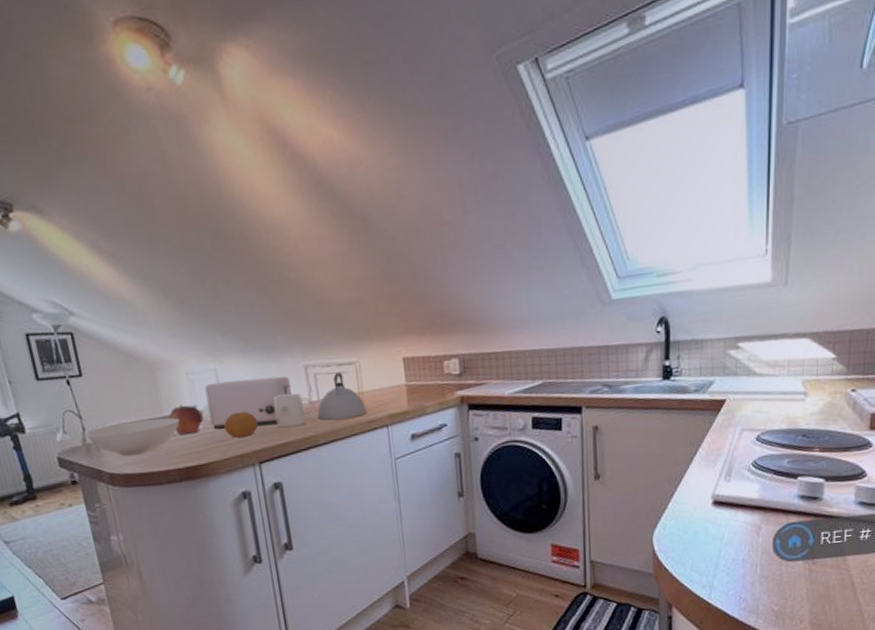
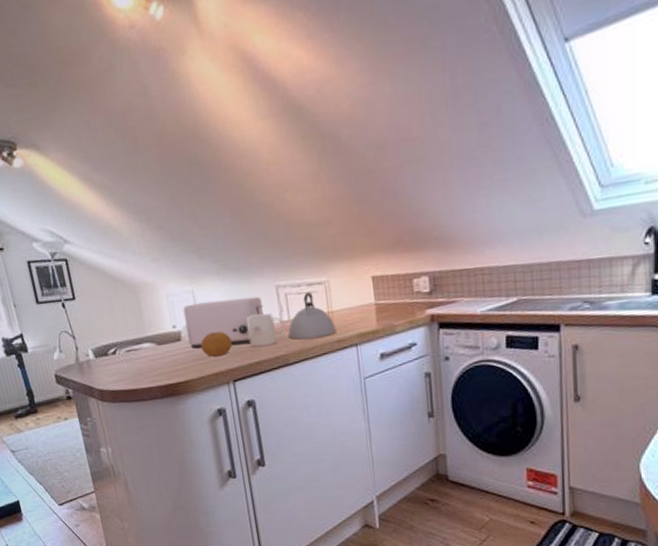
bowl: present [85,418,180,456] -> none [78,337,161,374]
fruit: present [168,405,203,436] -> none [151,325,182,355]

